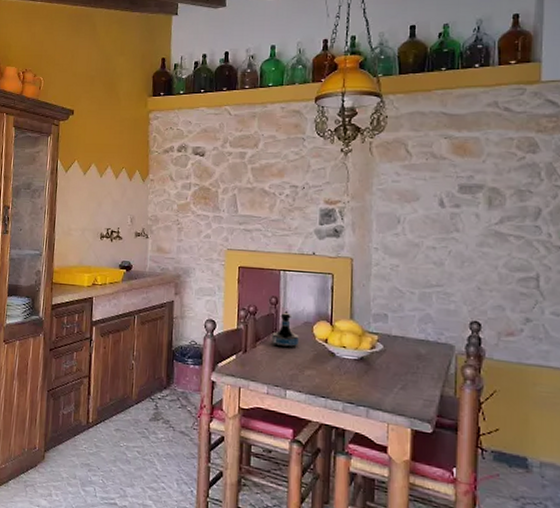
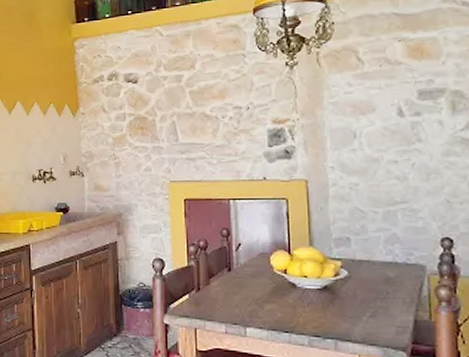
tequila bottle: present [272,312,299,348] -> none [226,244,256,282]

